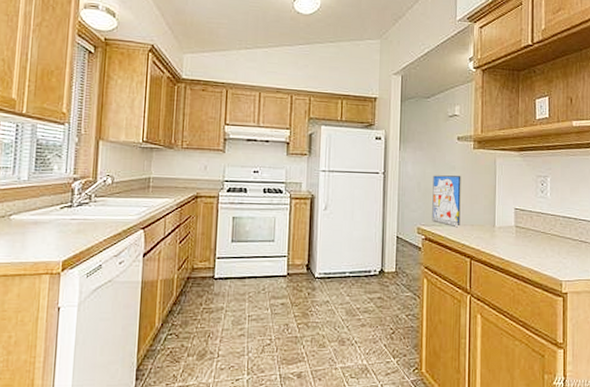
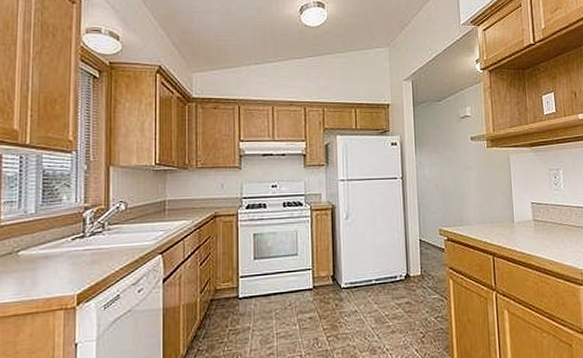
wall art: present [432,175,461,228] -> none [450,175,480,226]

